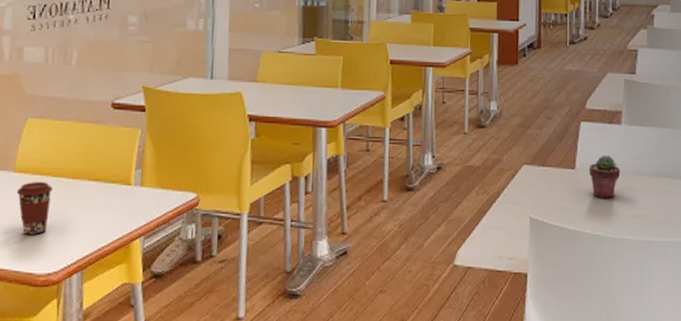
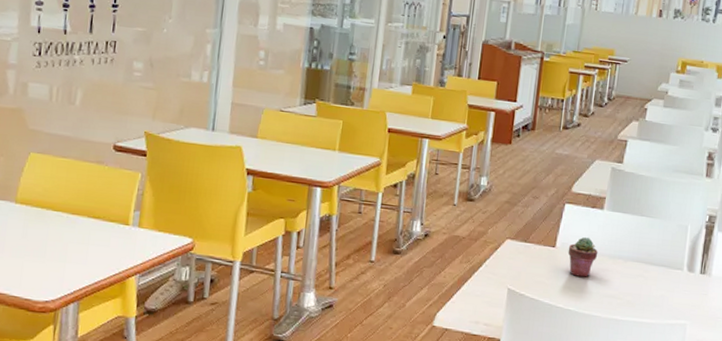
coffee cup: present [16,182,53,235] -> none [17,214,53,264]

